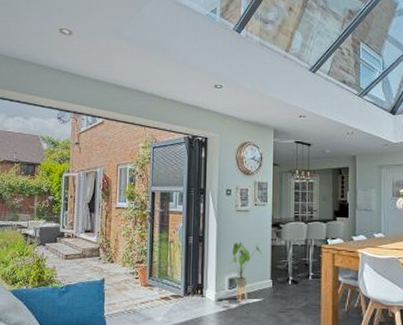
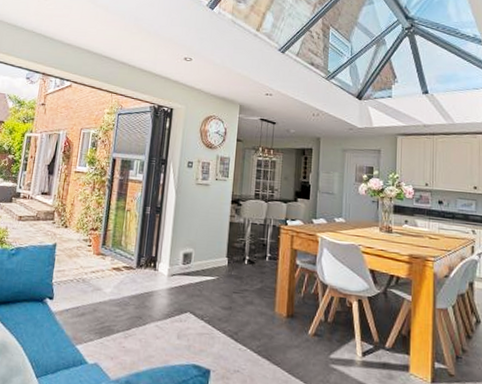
house plant: present [227,242,264,302] -> none [183,216,221,279]

